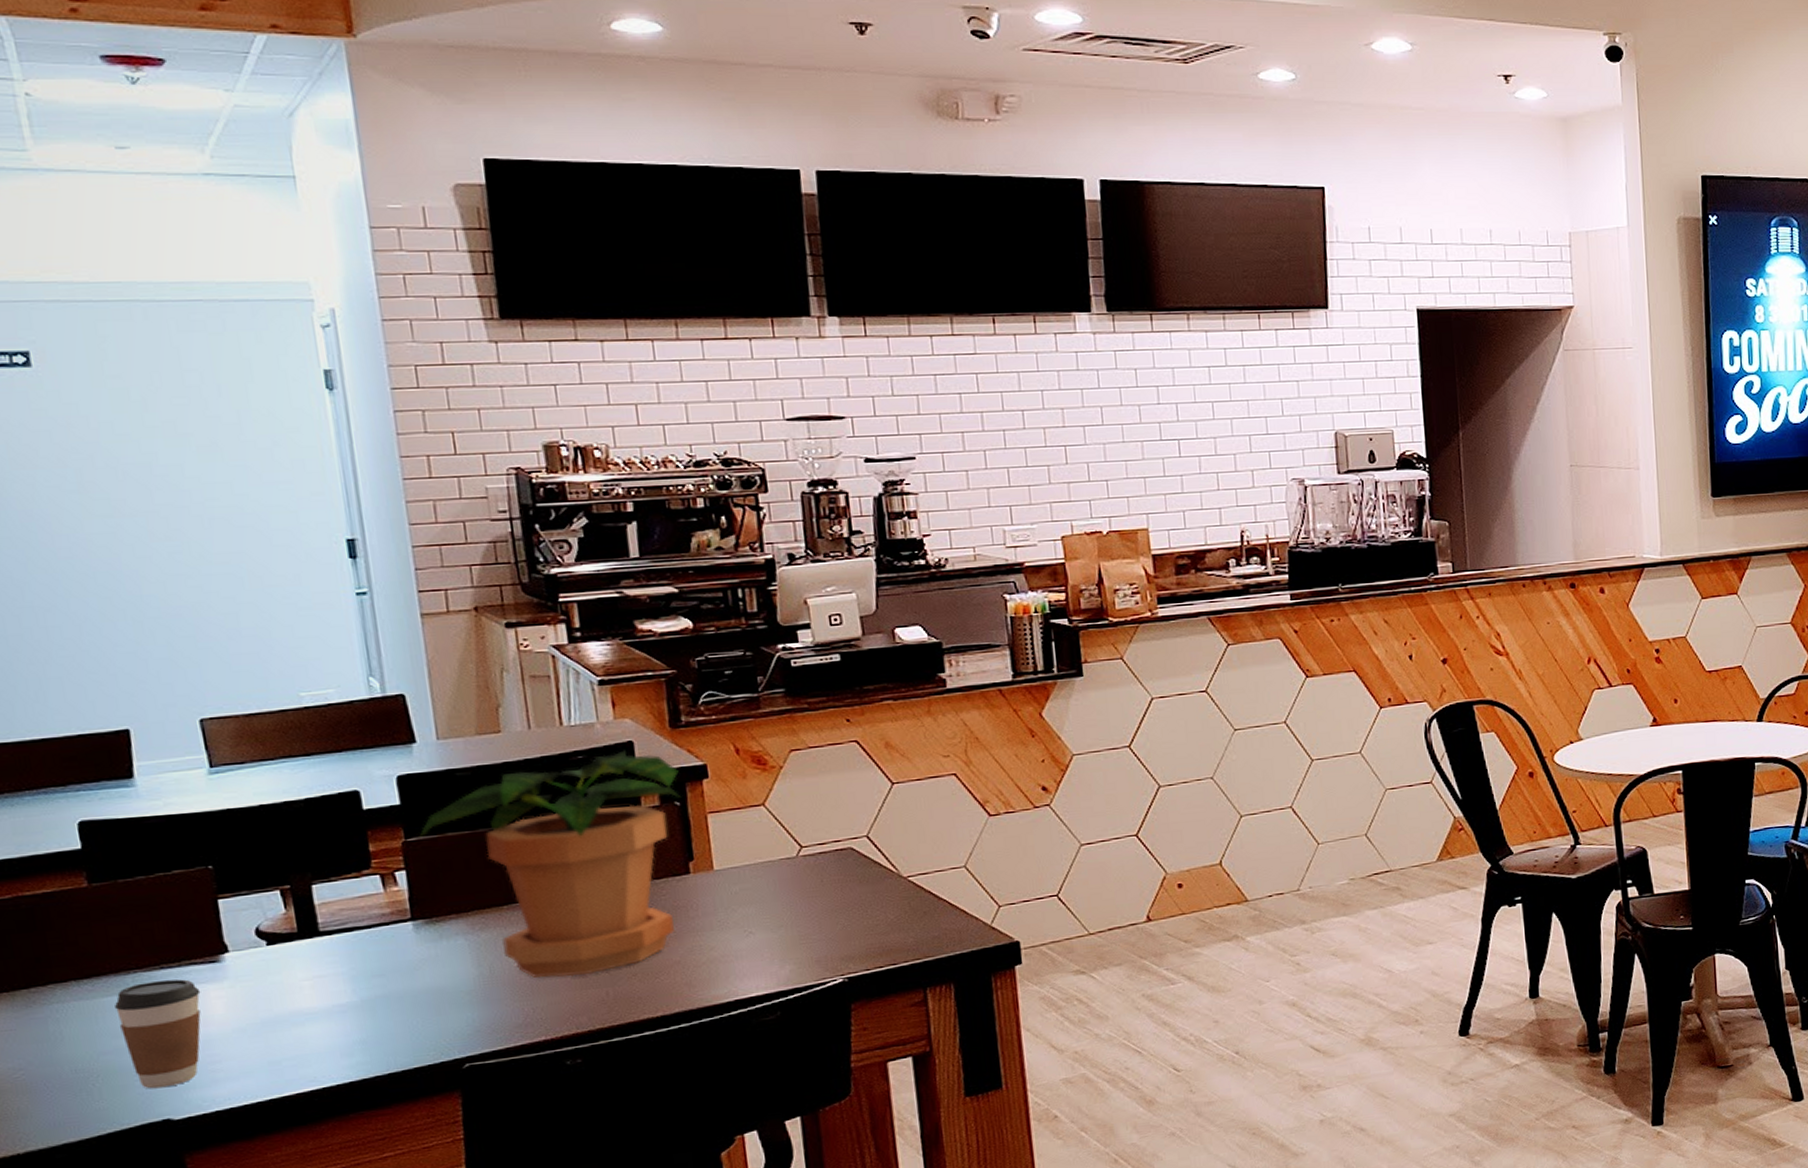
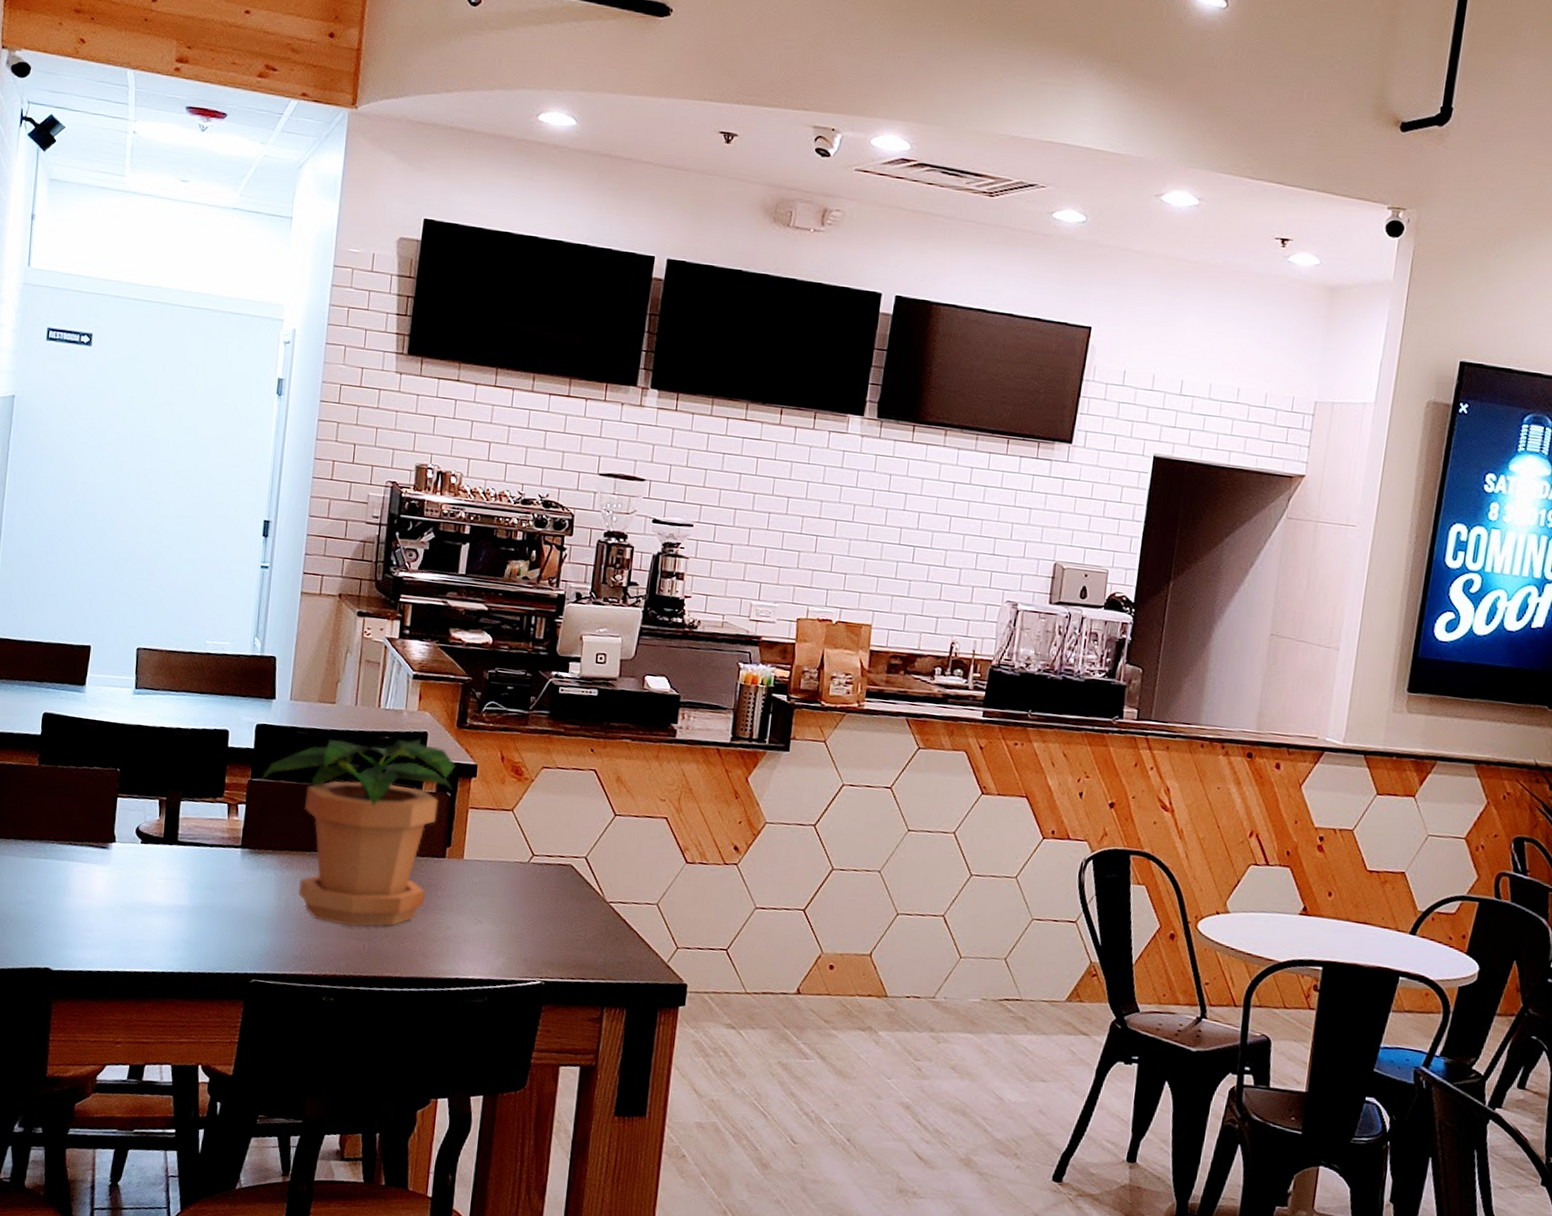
coffee cup: present [115,979,201,1089] -> none [34,852,91,942]

